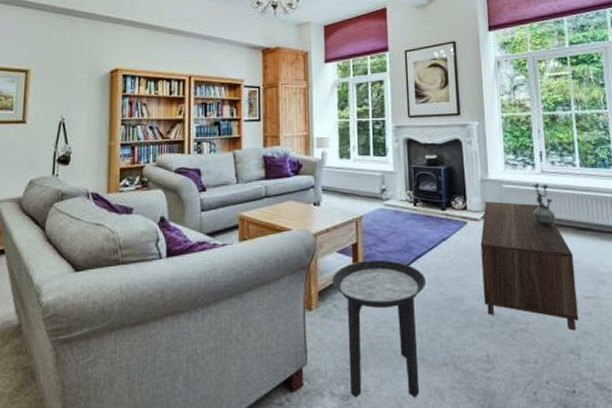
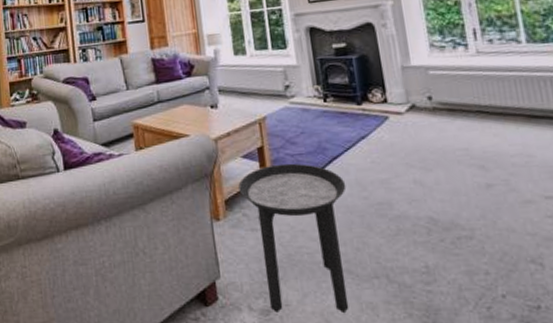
coffee table: present [480,201,579,331] -> none [407,90,539,237]
potted plant: present [533,183,556,227] -> none [467,66,500,118]

